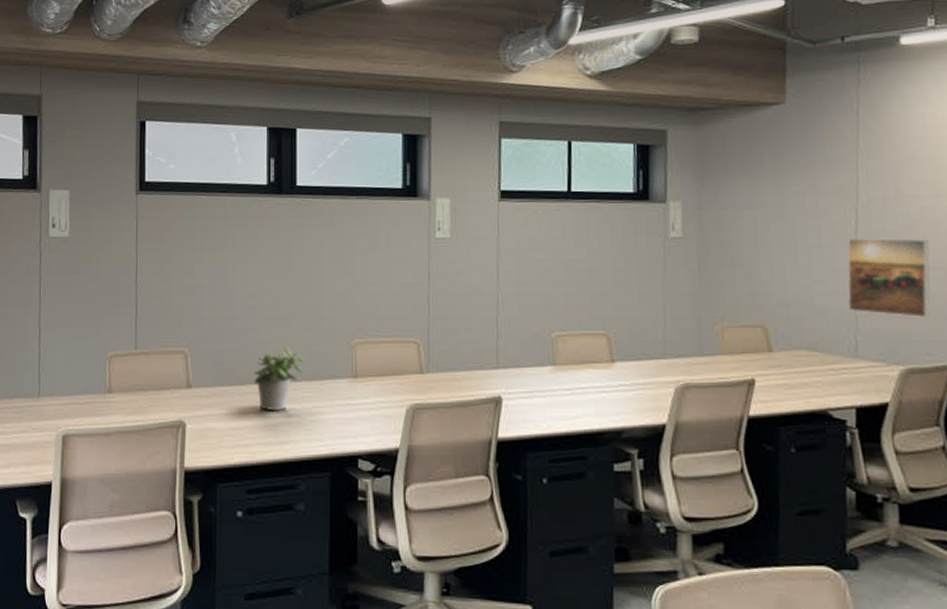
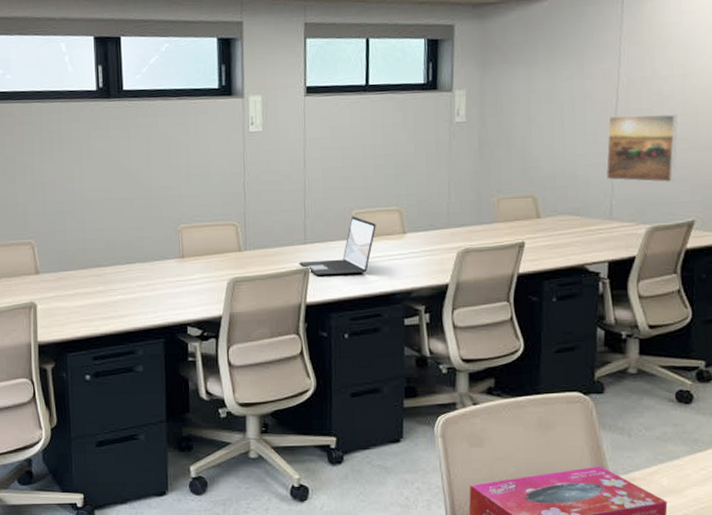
potted plant: present [254,346,305,412] -> none [94,234,138,290]
laptop: none [490,340,580,407] -> present [299,216,376,275]

